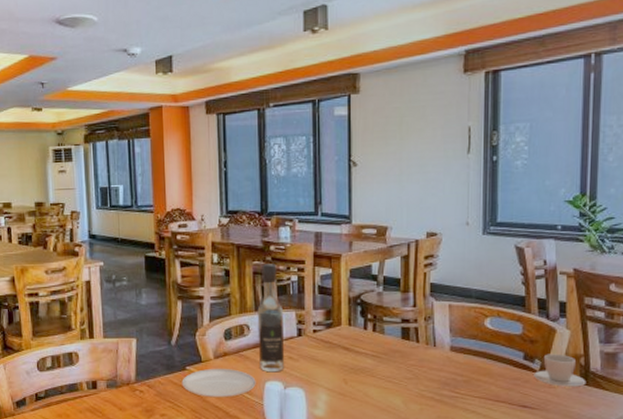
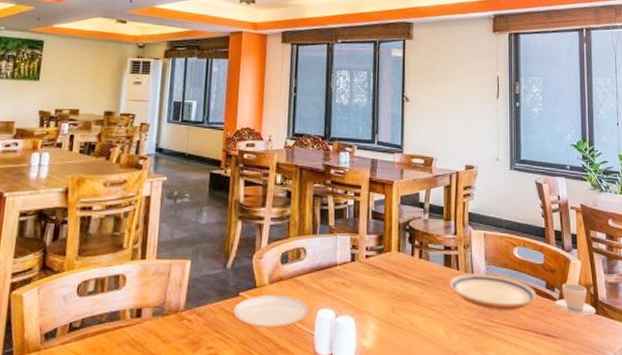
bottle: present [257,264,285,373] -> none [312,187,339,300]
plate: none [408,345,512,382] -> present [450,273,537,310]

